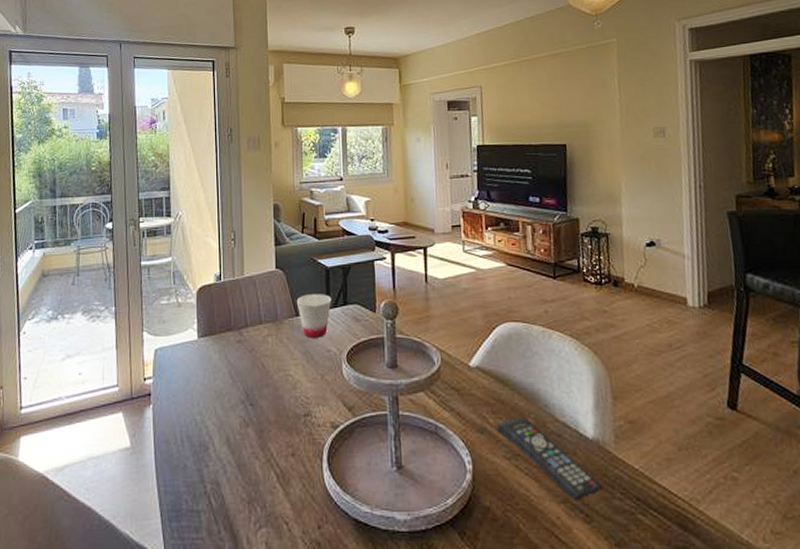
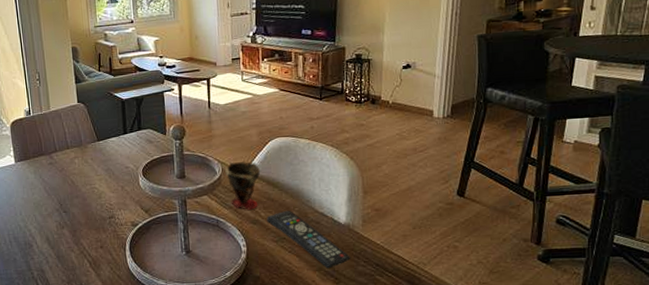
cup: present [296,293,332,338] -> none [97,121,128,158]
cup: none [445,349,488,414] -> present [225,161,261,210]

